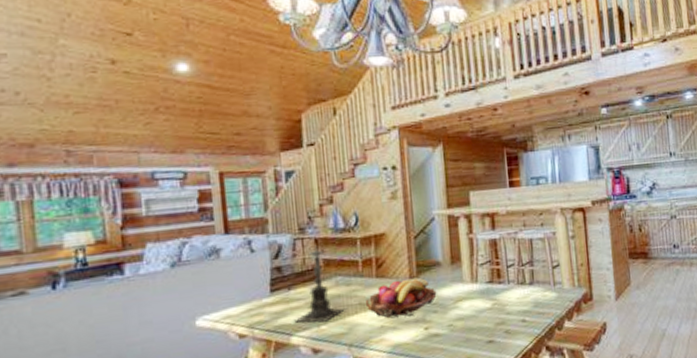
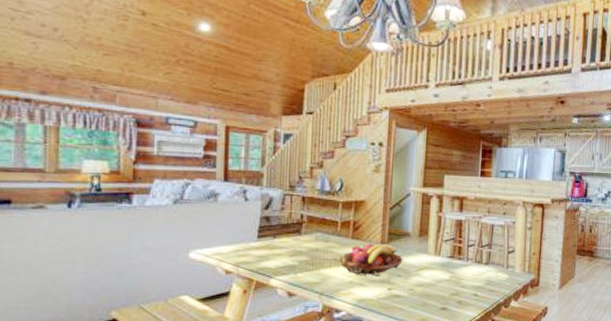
candle holder: present [294,246,345,323] -> none [275,203,321,270]

